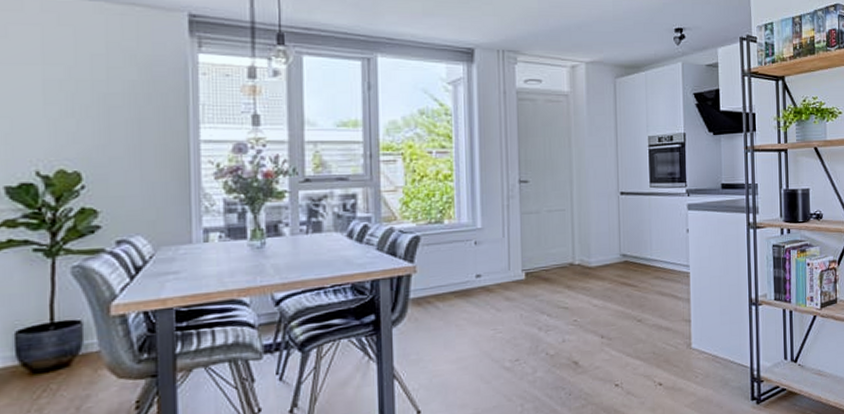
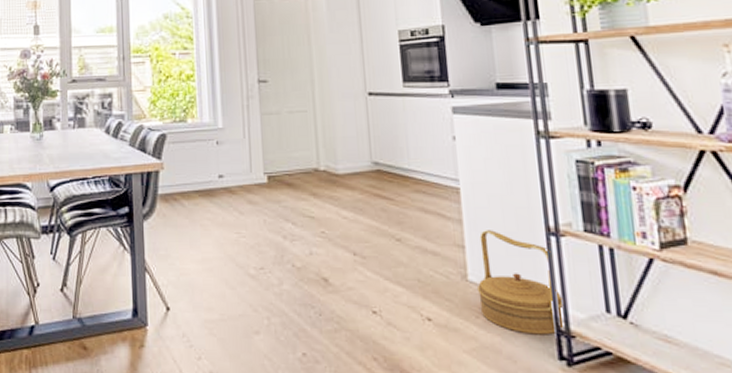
basket: none [697,305,757,385] -> present [476,230,564,335]

